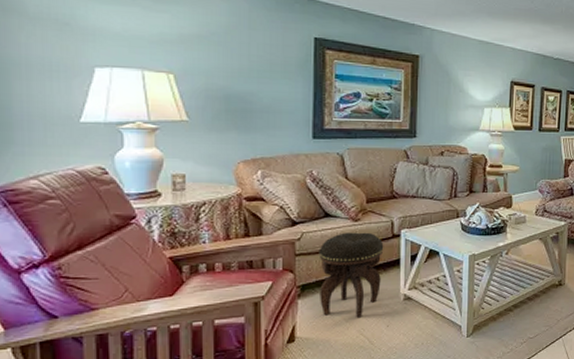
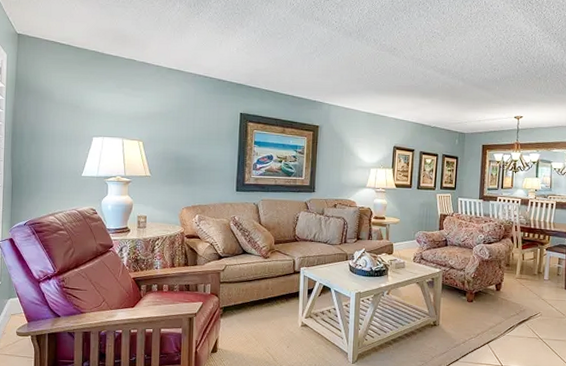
footstool: present [318,232,384,318] -> none [237,267,287,338]

